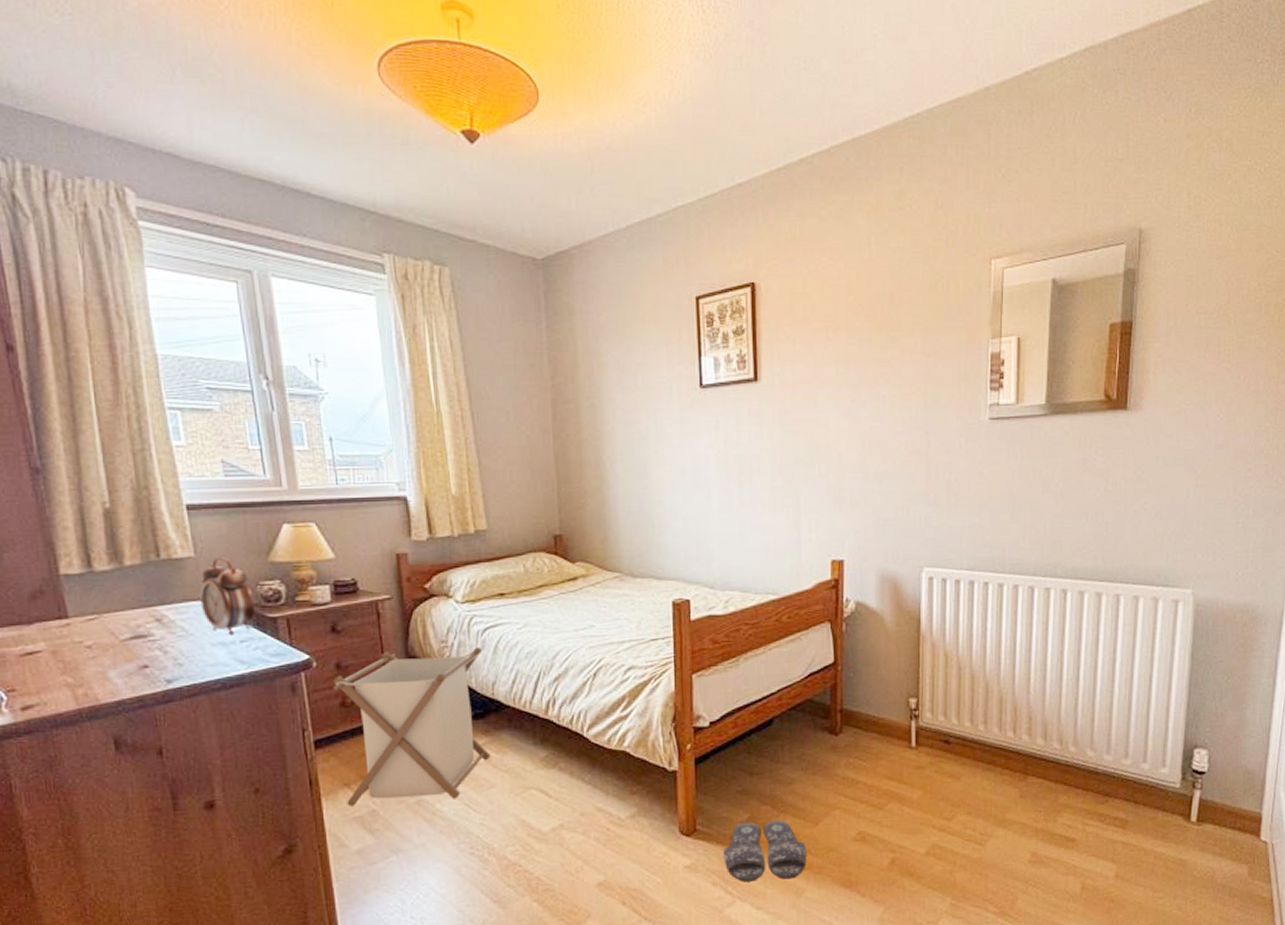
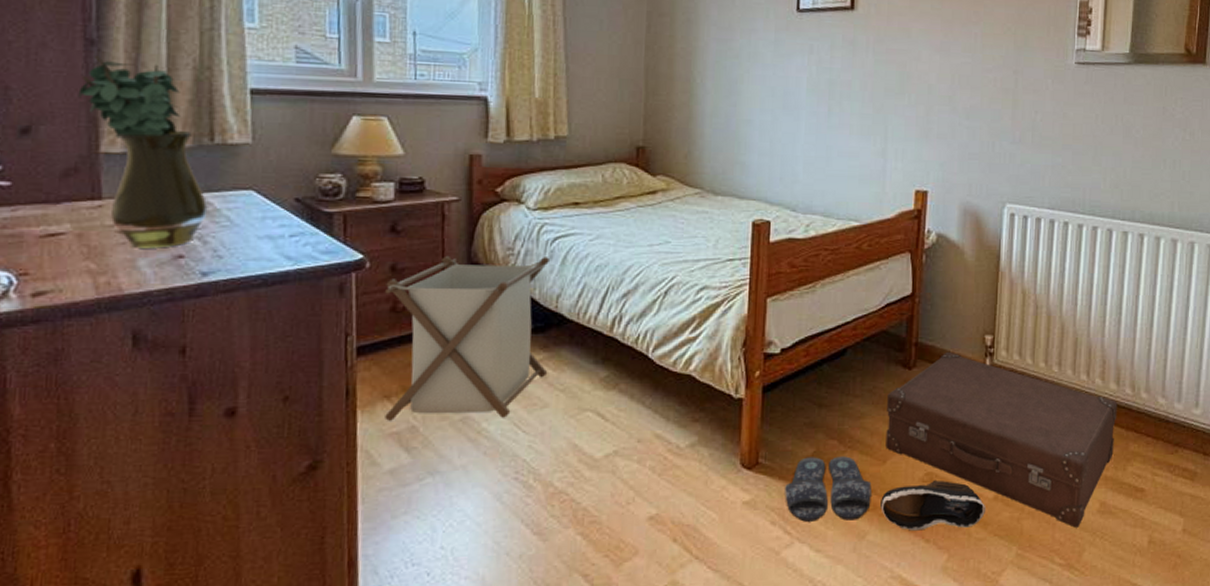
vase: none [32,483,163,661] -> present [78,56,207,248]
alarm clock: present [200,557,255,635] -> none [251,146,311,229]
suitcase: none [816,716,1046,878] -> present [886,351,1118,528]
shoe: none [816,838,919,887] -> present [880,479,986,531]

